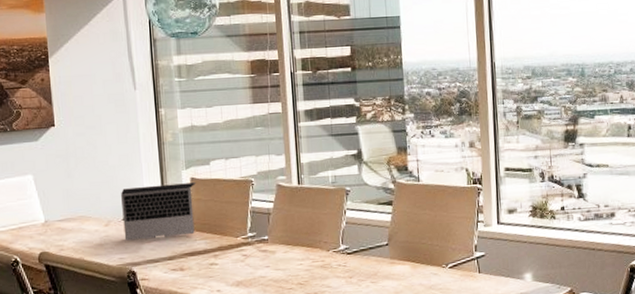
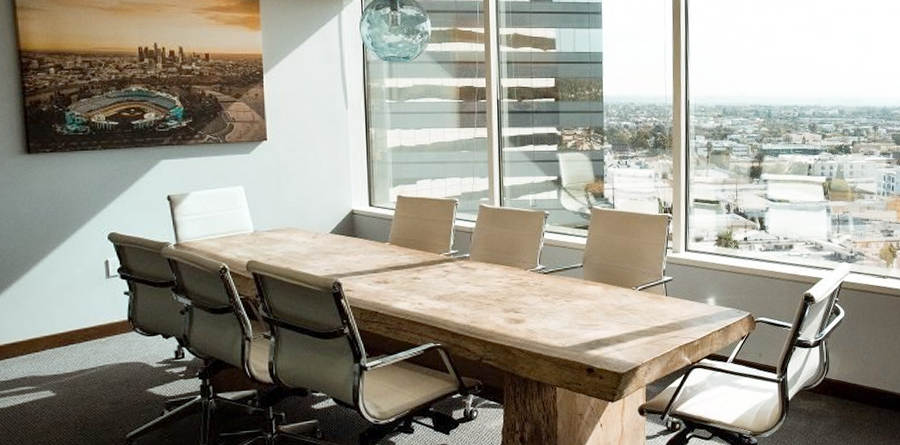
laptop: present [121,182,197,241] -> none [329,200,403,253]

